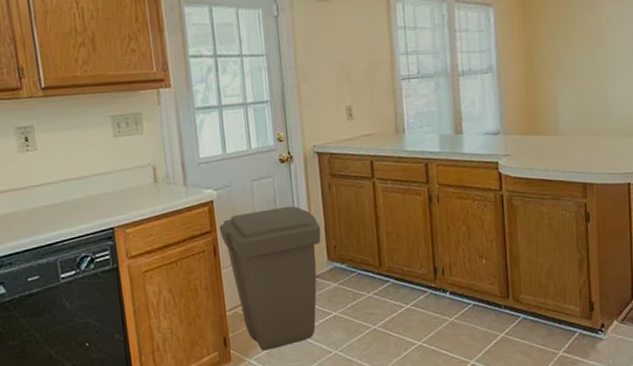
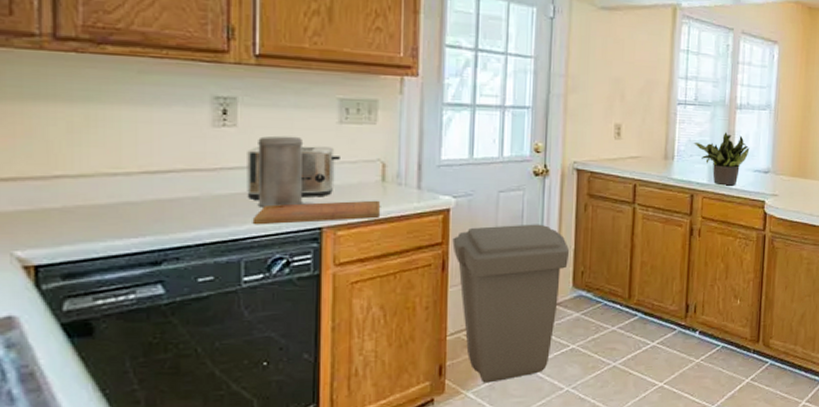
toaster: none [47,158,119,210] -> present [247,146,340,199]
canister: none [54,152,97,216] -> present [257,135,304,209]
cutting board: none [60,199,158,231] -> present [252,200,381,225]
potted plant: none [421,100,477,152] -> present [693,132,750,186]

